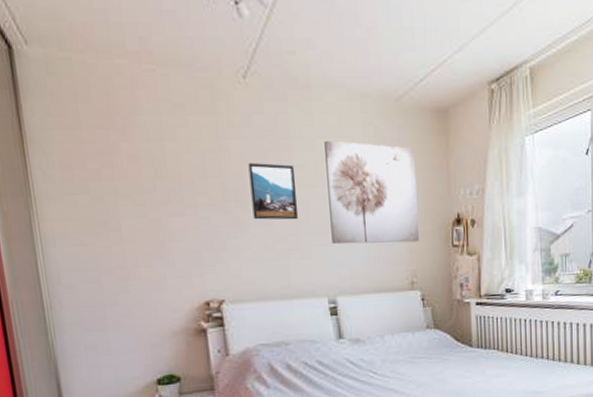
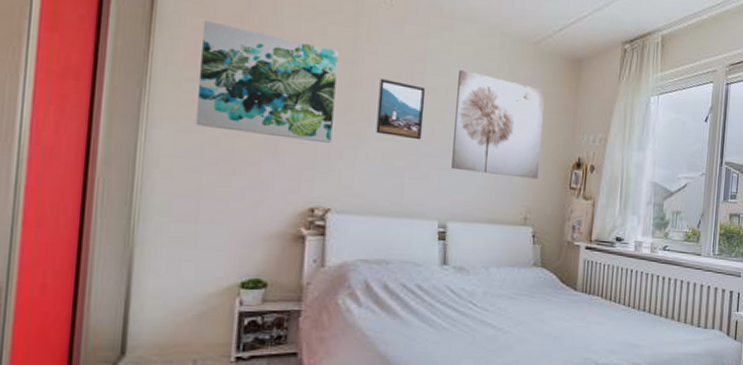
wall art: none [70,131,213,238] -> present [196,20,339,143]

